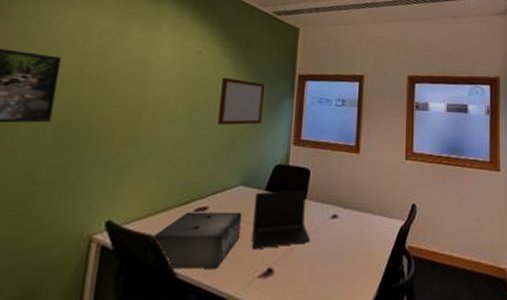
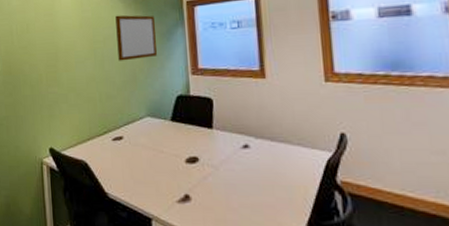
speaker: present [151,212,242,270] -> none [84,141,155,191]
laptop: present [251,189,310,250] -> none [162,119,223,177]

